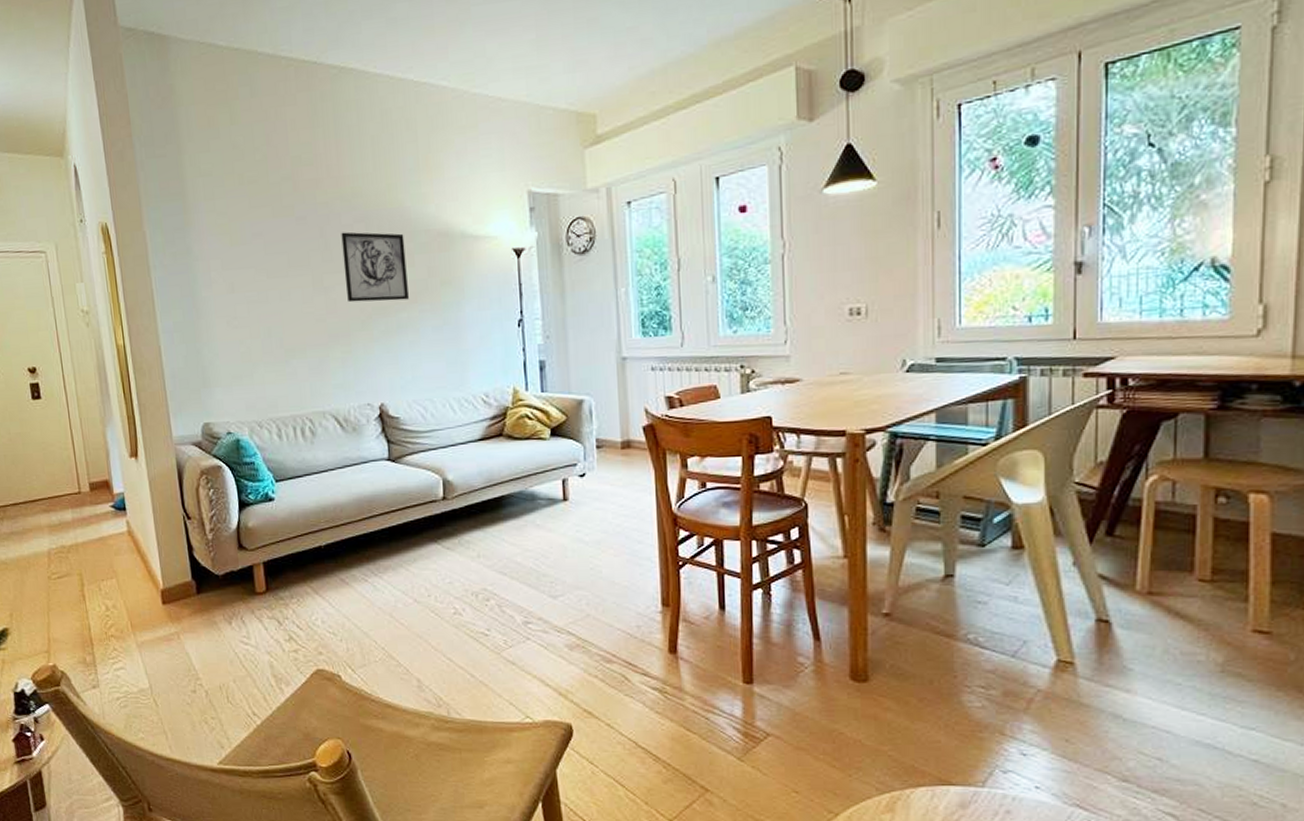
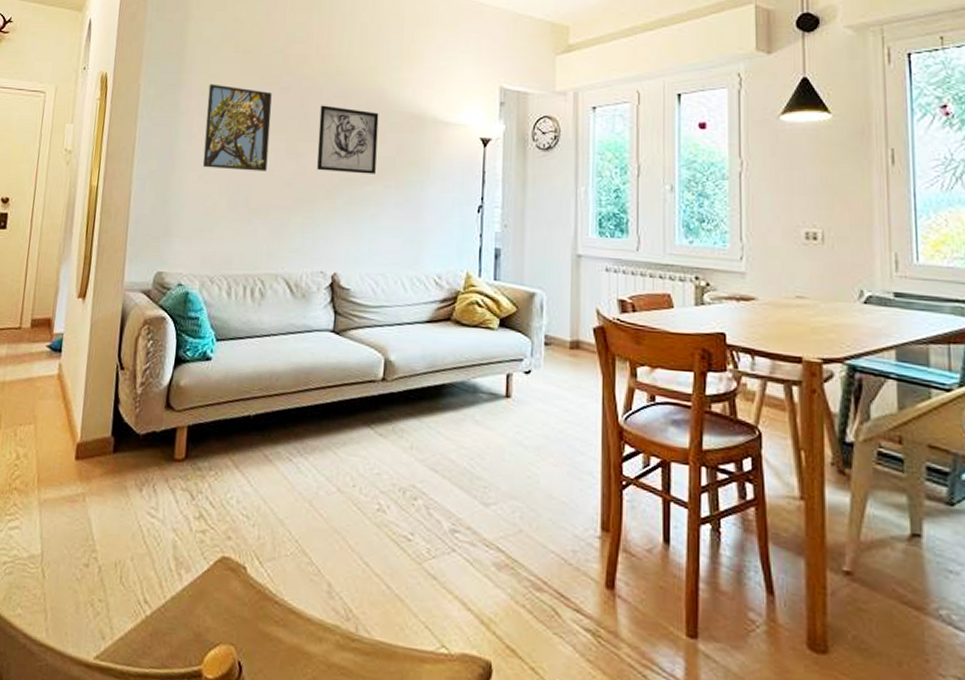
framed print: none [219,222,296,313] -> present [202,84,272,172]

